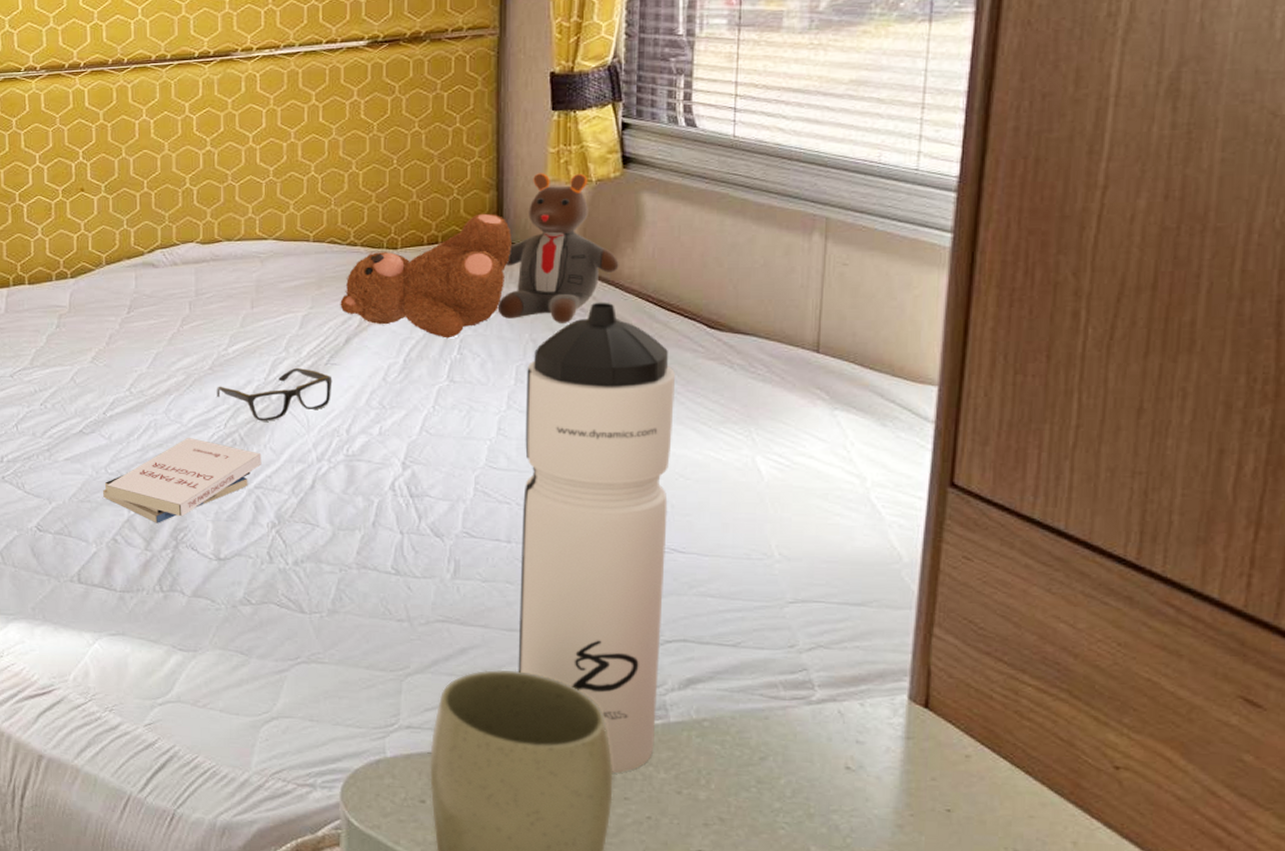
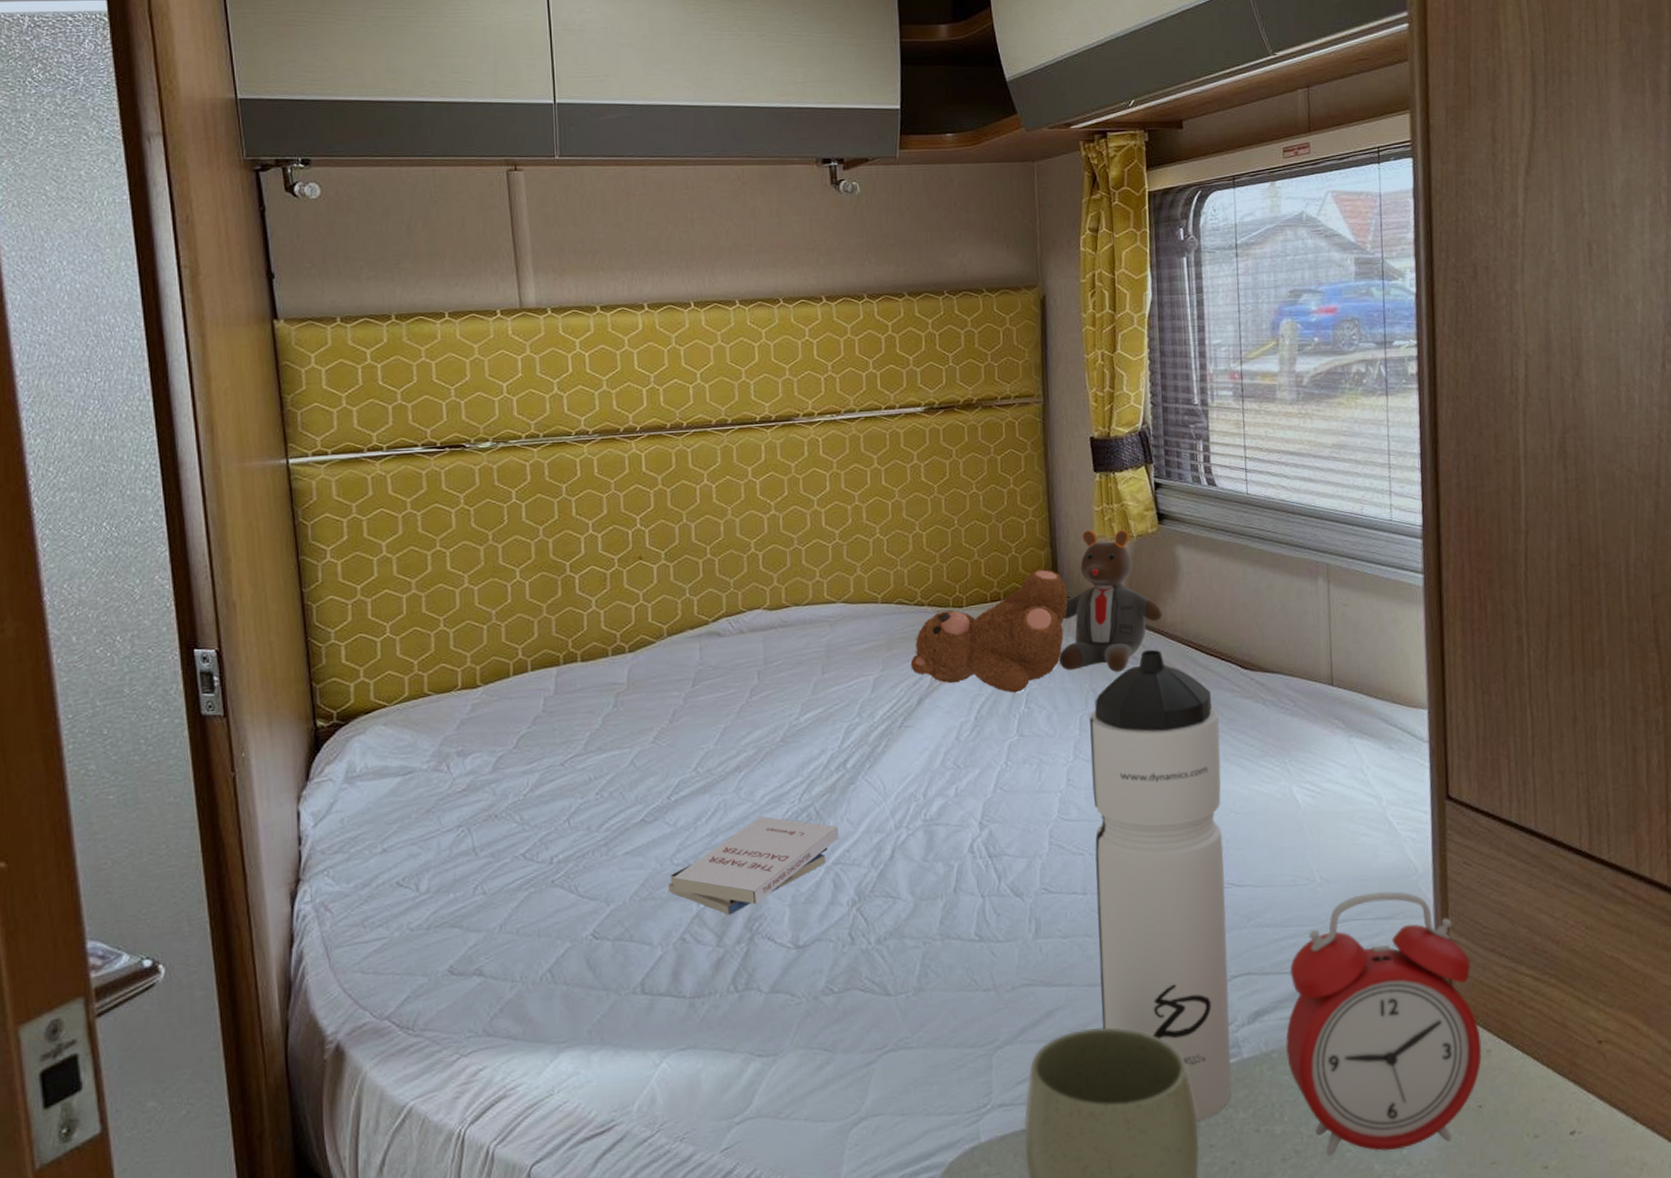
eyeglasses: present [216,367,333,421] -> none [788,732,907,792]
alarm clock: none [719,576,960,839] -> present [1285,891,1482,1157]

